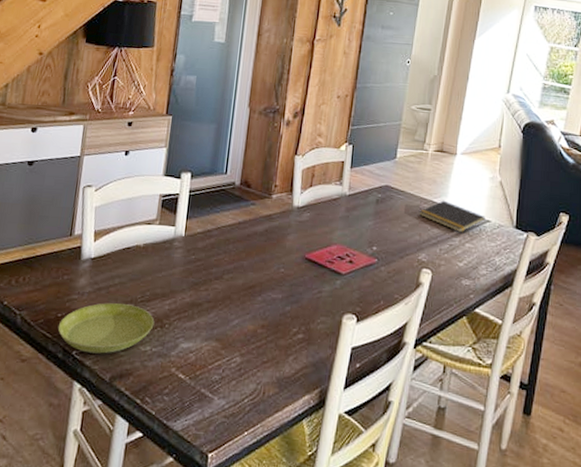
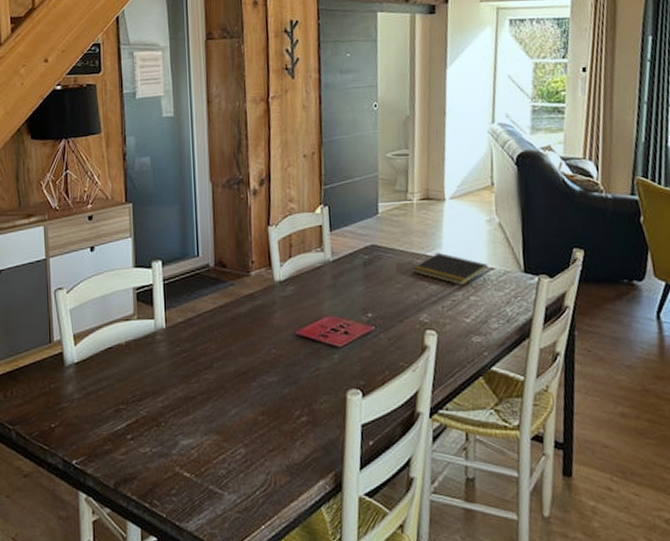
saucer: present [57,303,155,354] -> none [53,406,150,461]

